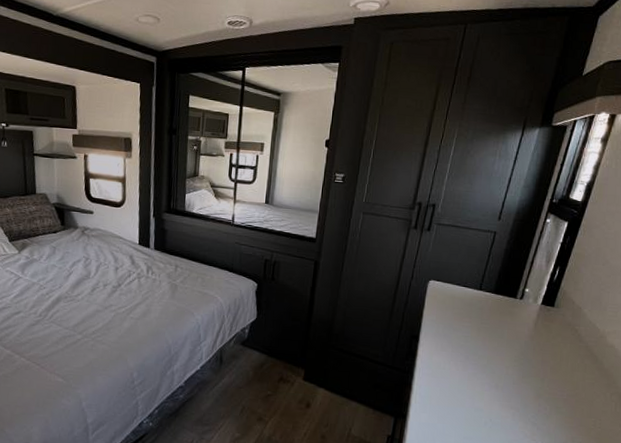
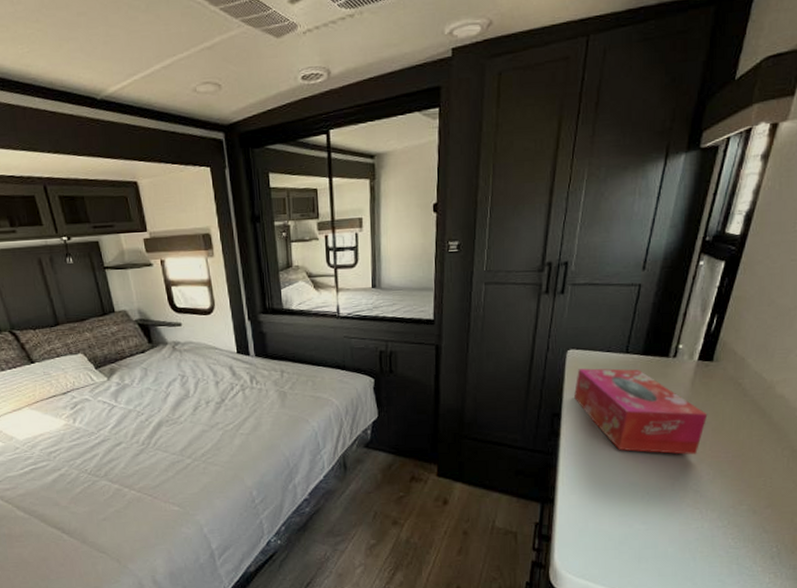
tissue box: none [432,298,548,390] -> present [574,368,708,455]

